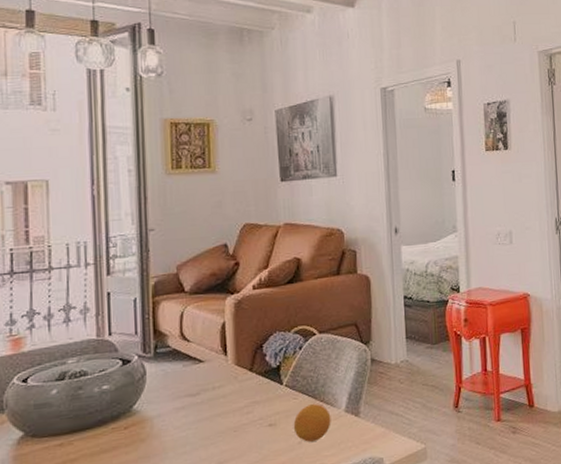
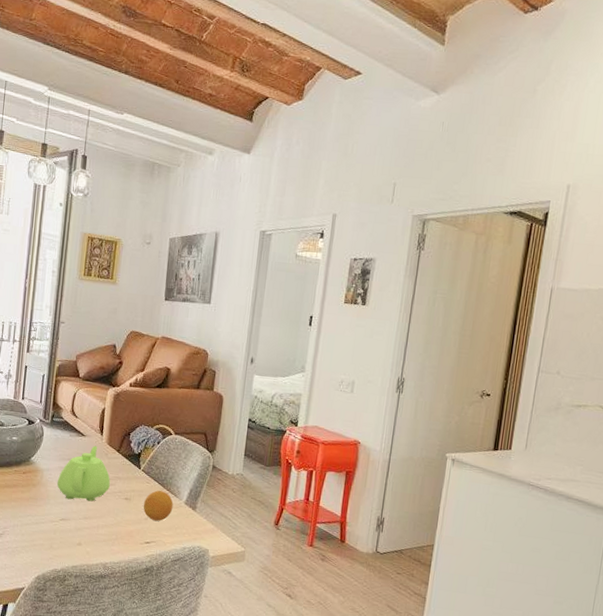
teapot: none [175,370,246,446] -> present [57,445,110,502]

